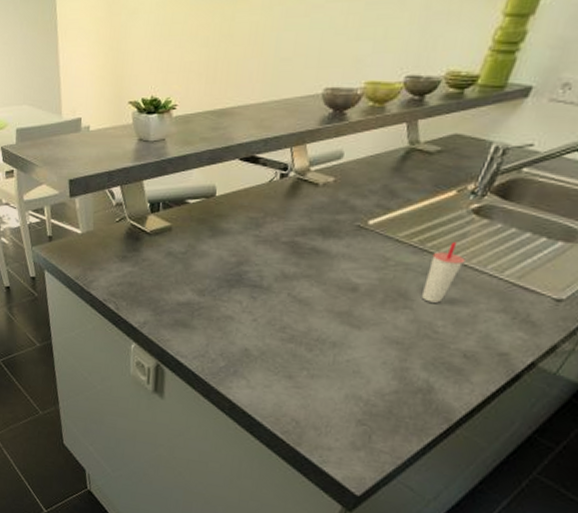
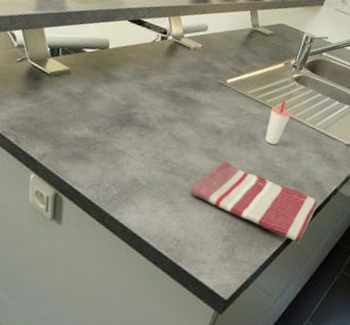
dish towel: none [314,325,499,433] -> present [190,160,317,243]

